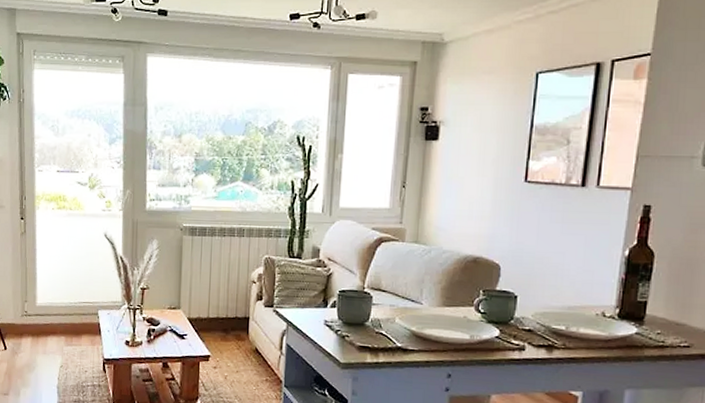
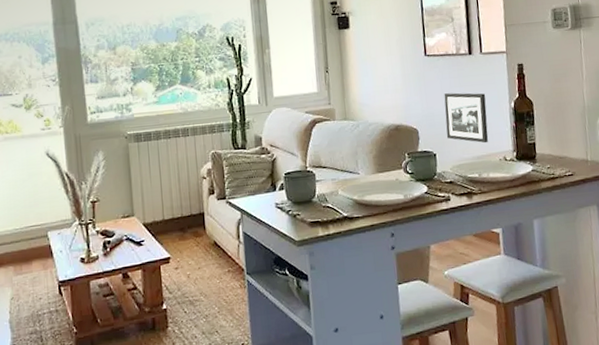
picture frame: none [534,229,592,293] -> present [444,92,489,143]

